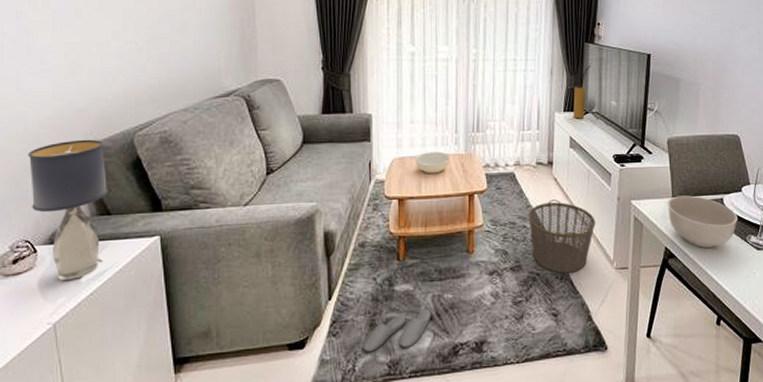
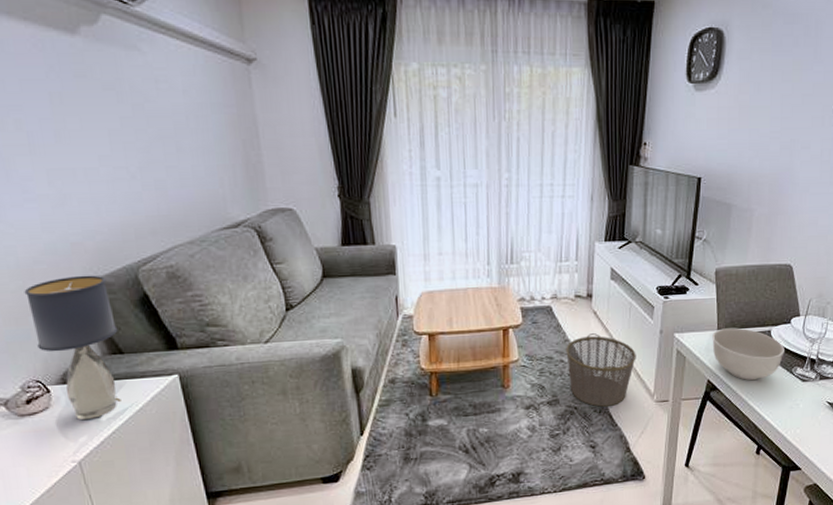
slippers: present [363,309,432,353] -> none [398,443,467,485]
bowl: present [415,151,451,174] -> none [444,285,483,309]
vase: present [568,62,593,119] -> none [610,186,638,249]

